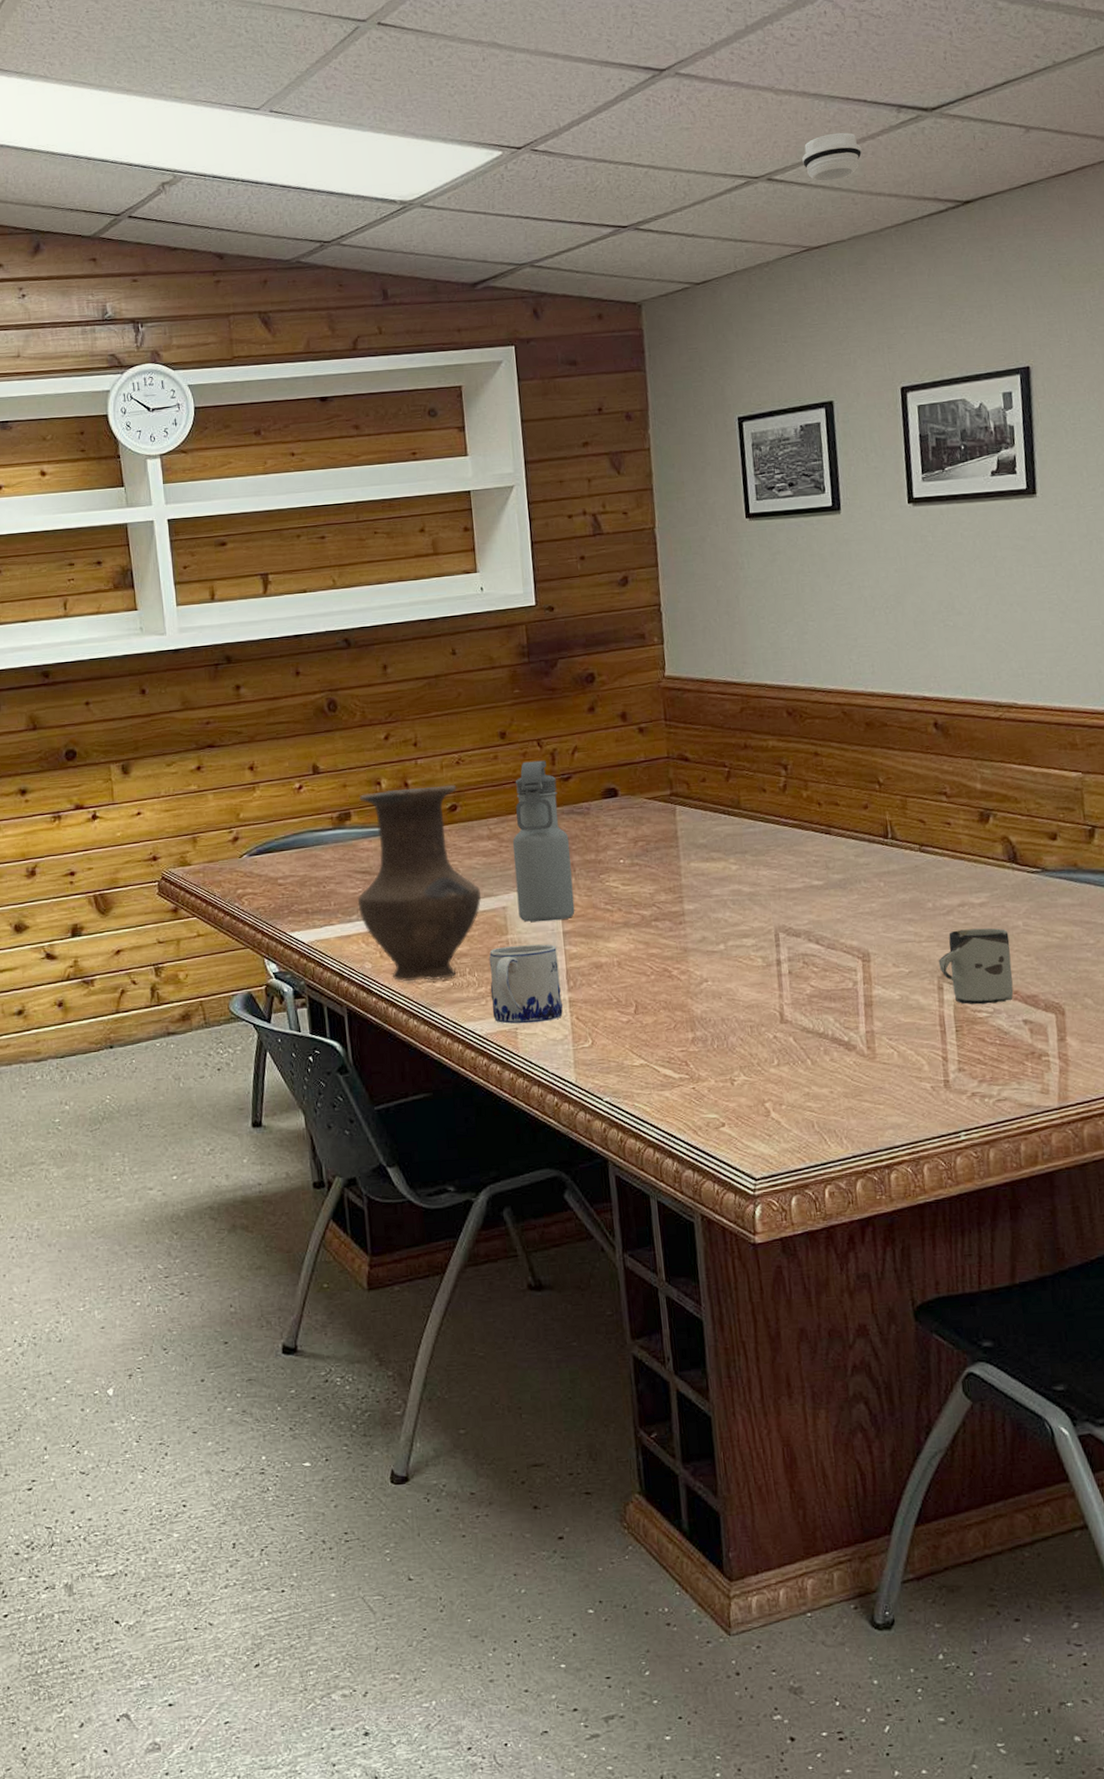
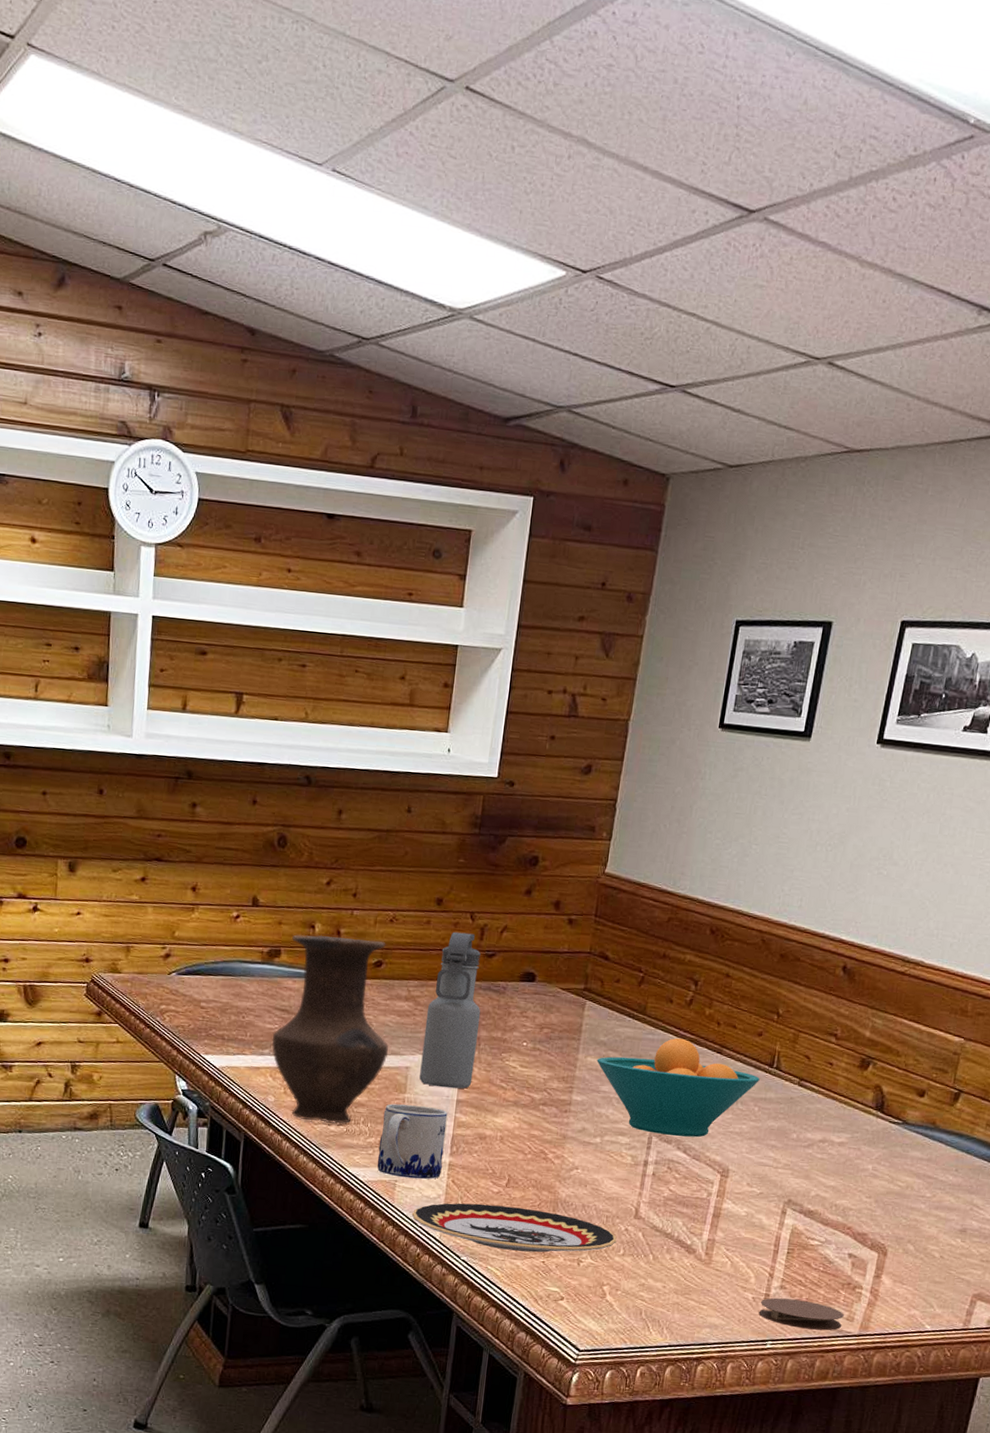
plate: none [540,1033,768,1083] -> present [411,1203,617,1253]
fruit bowl: none [701,825,878,929] -> present [596,1037,760,1138]
smoke detector: present [802,132,863,182] -> none [868,324,932,379]
cup: present [938,928,1014,1005] -> none [787,1163,857,1235]
coaster: none [941,1079,1038,1112] -> present [758,1297,844,1331]

